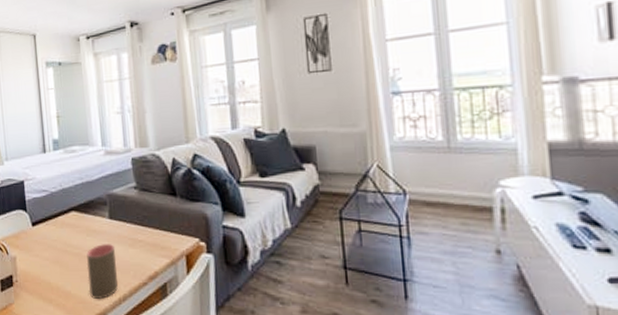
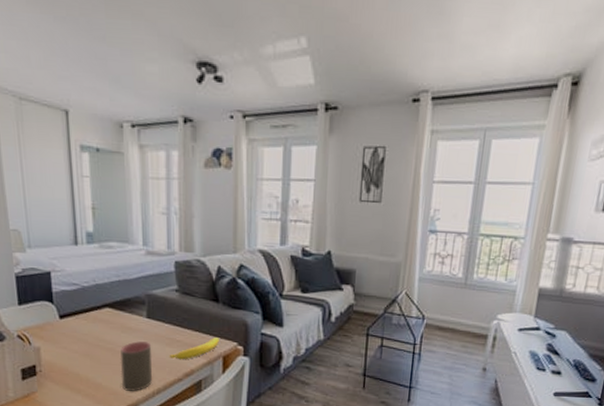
banana: none [132,234,181,262] -> present [169,337,219,360]

